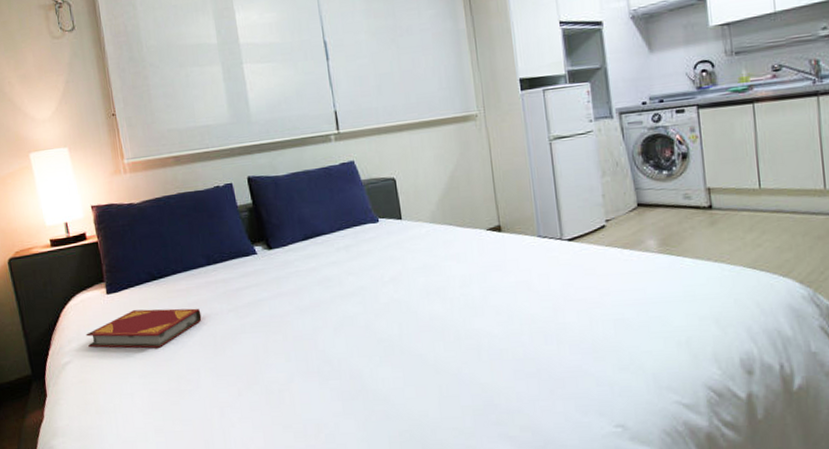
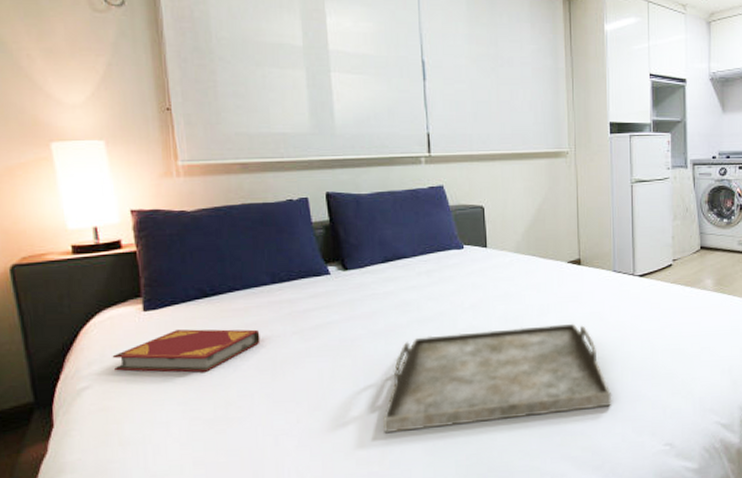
serving tray: none [315,294,550,406] -> present [383,323,612,432]

